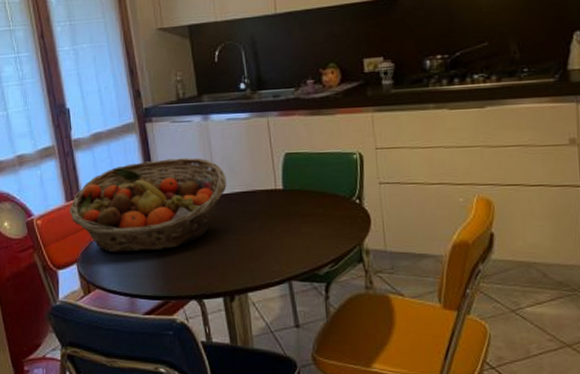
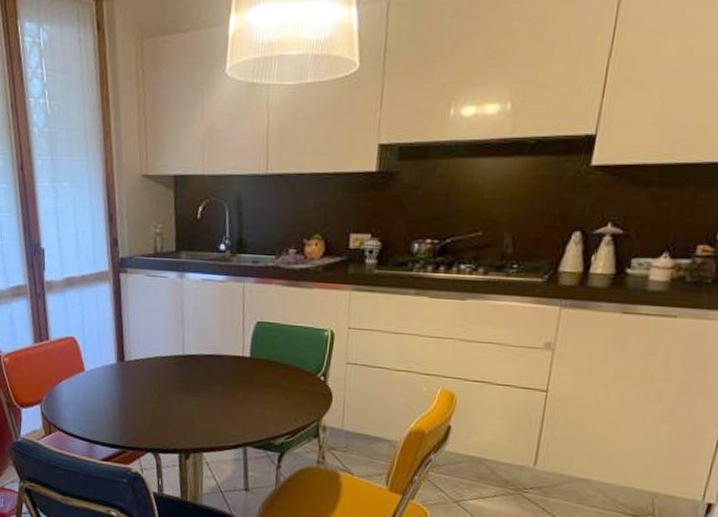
fruit basket: present [69,157,227,254] -> none [36,312,195,402]

